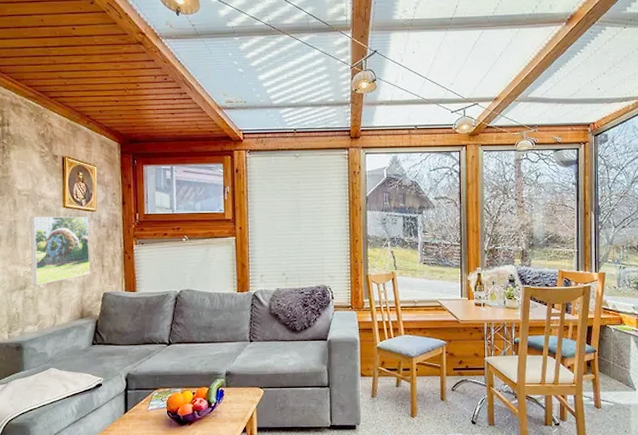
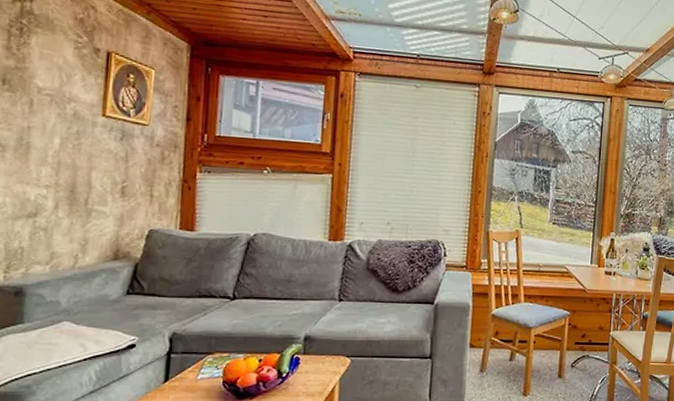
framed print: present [30,216,91,285] -> none [47,123,137,213]

